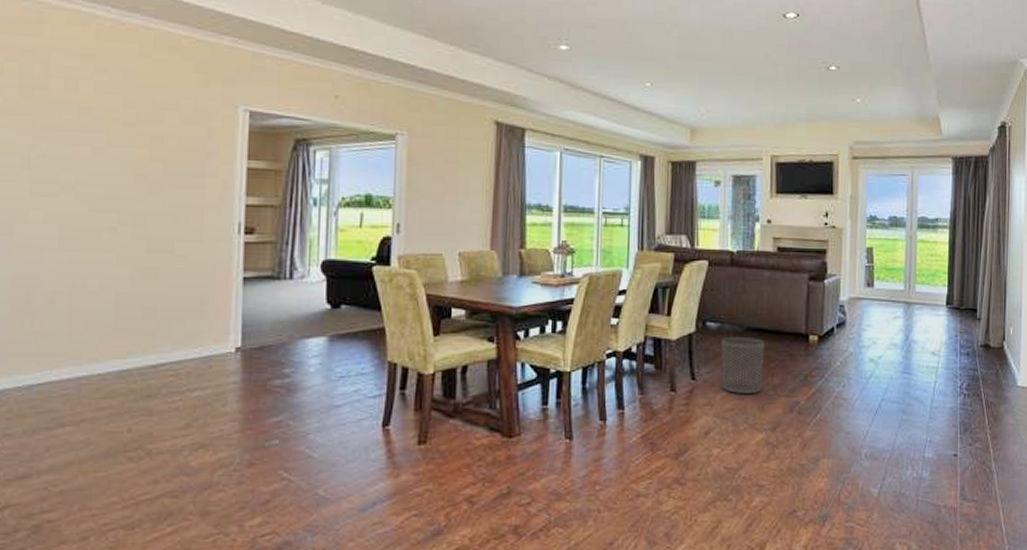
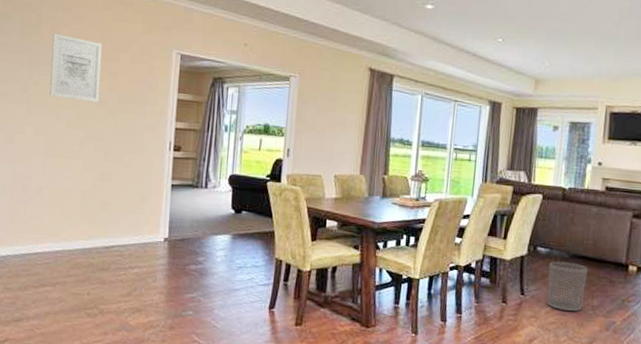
wall art: none [64,87,140,176] -> present [50,32,103,102]

